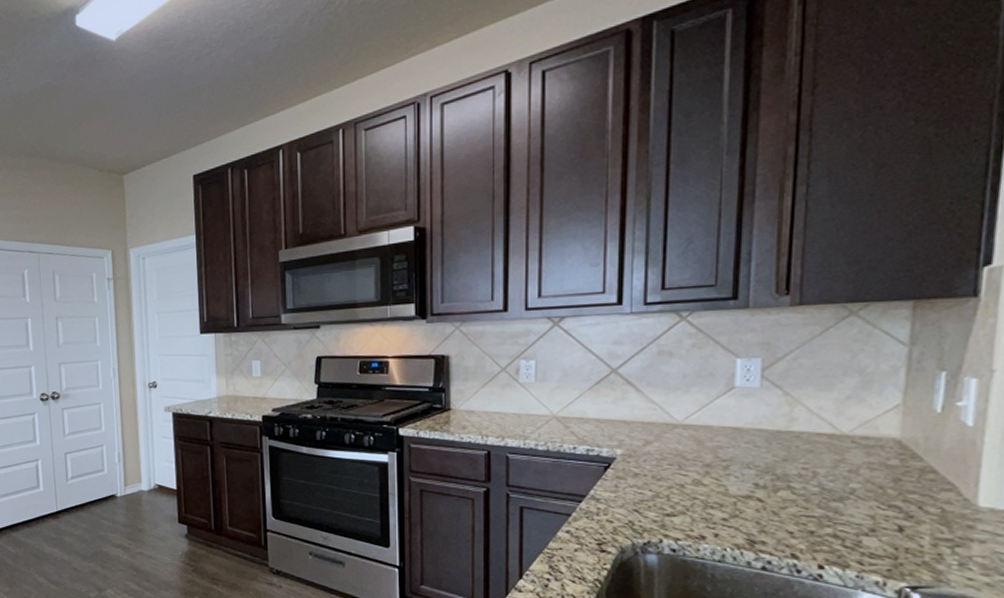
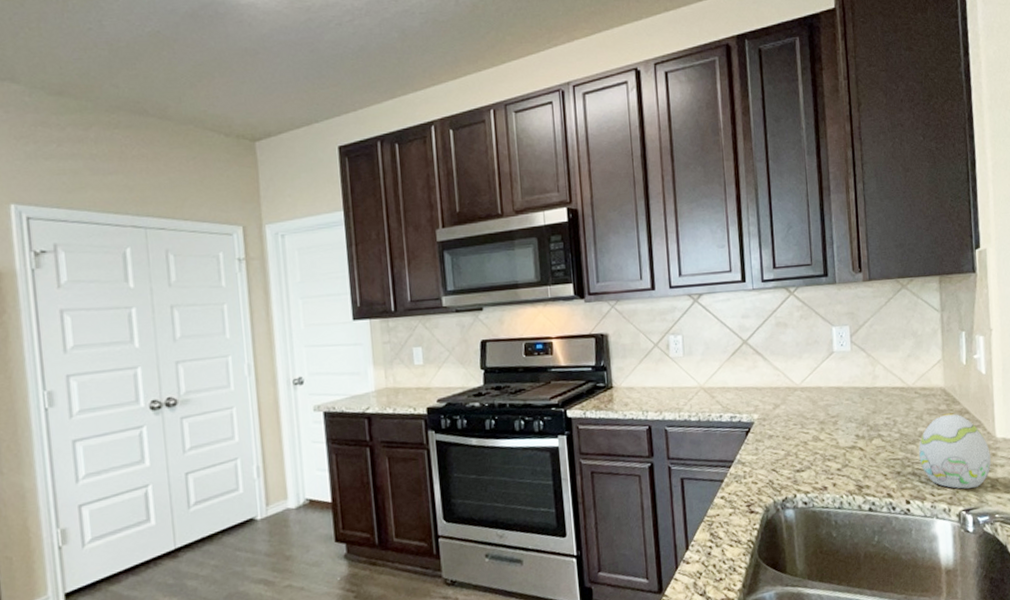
decorative egg: none [846,470,964,564] -> present [919,413,991,489]

